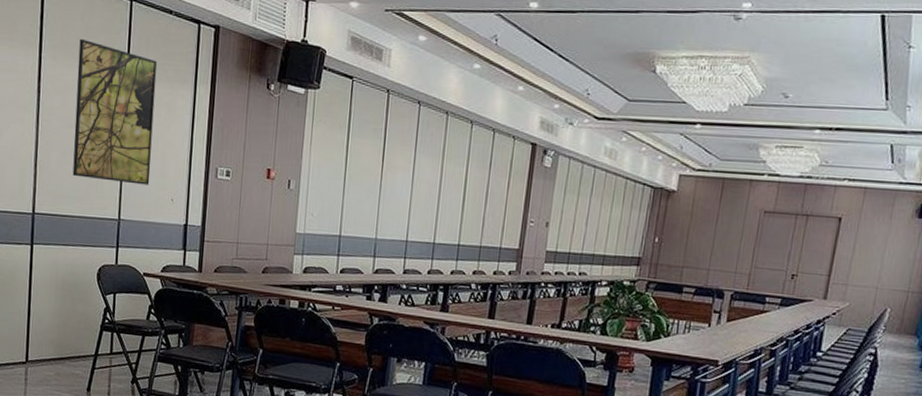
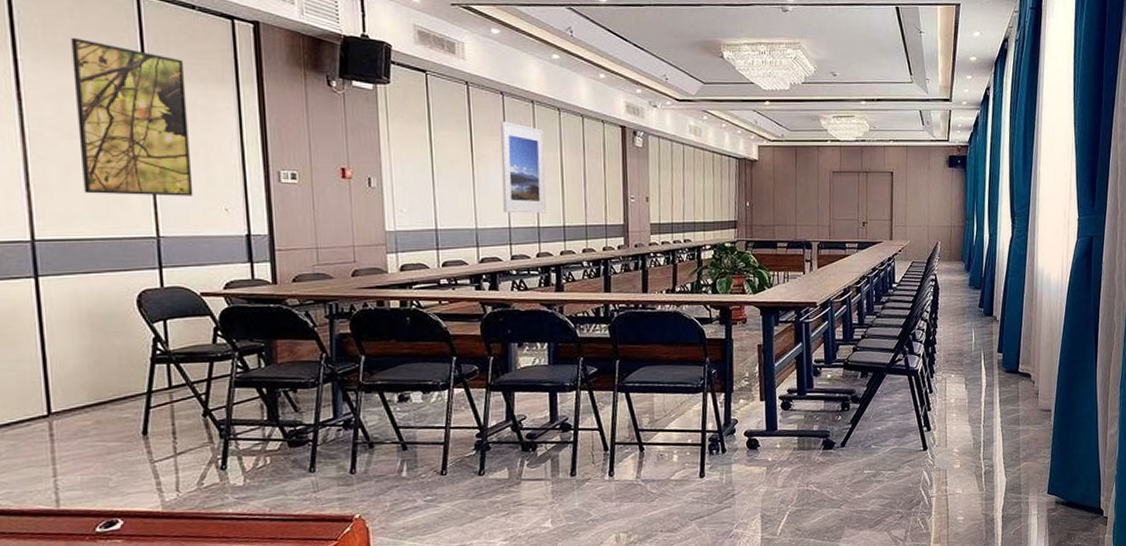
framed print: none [403,132,453,229] -> present [500,121,547,214]

